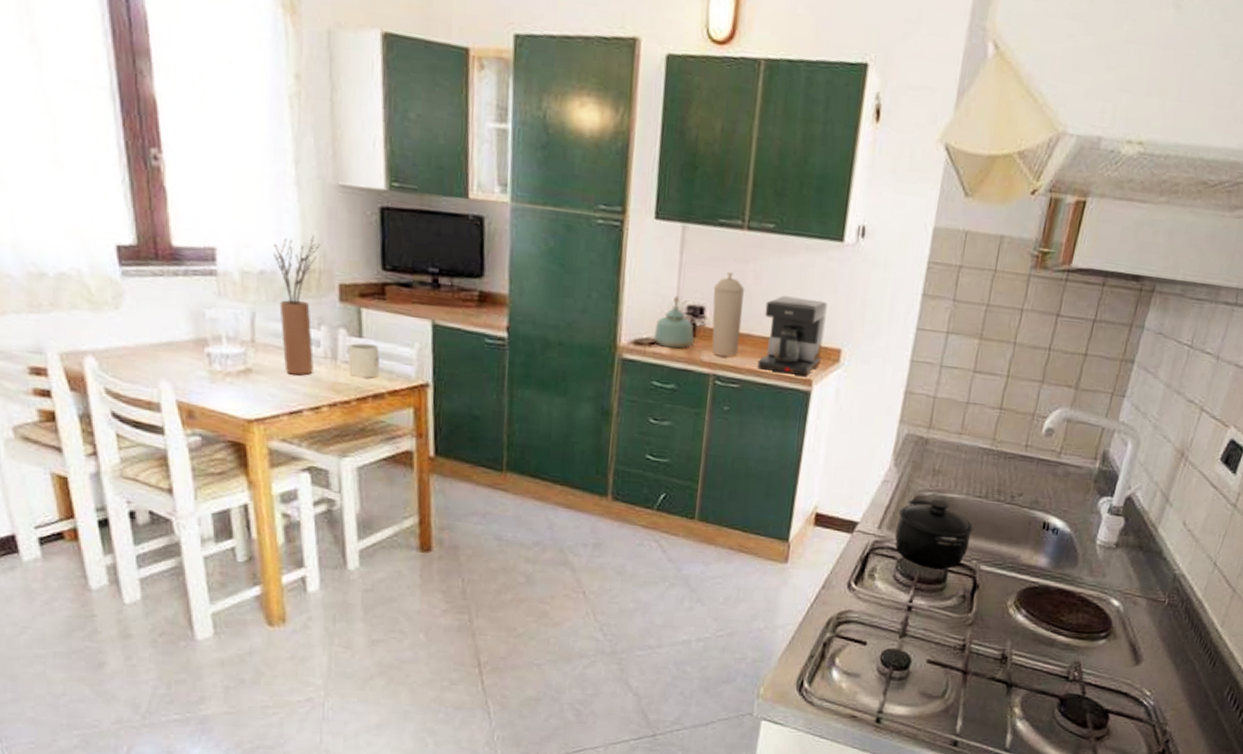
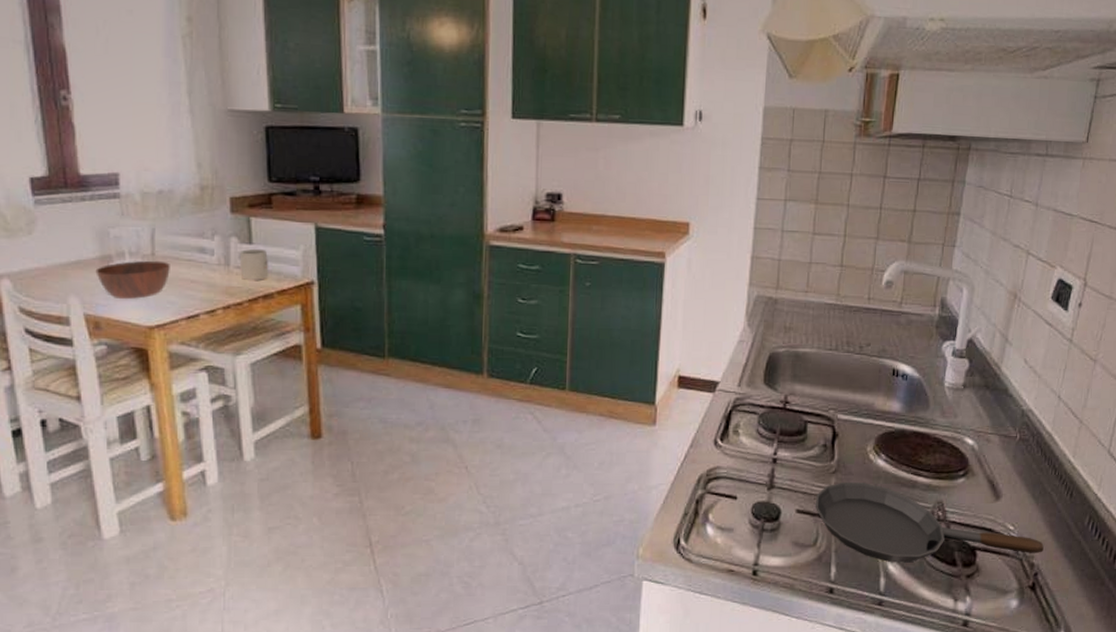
bowl: none [189,346,272,389] -> present [95,260,170,300]
vase: present [274,235,320,376] -> none [171,155,212,283]
kettle: present [653,296,695,349] -> none [517,186,555,233]
canister: present [711,272,745,358] -> none [568,161,598,237]
coffee maker: present [757,295,828,376] -> none [614,178,674,249]
saucepan: present [894,499,974,569] -> none [754,354,828,420]
frying pan: none [947,634,1179,721] -> present [815,481,1044,563]

